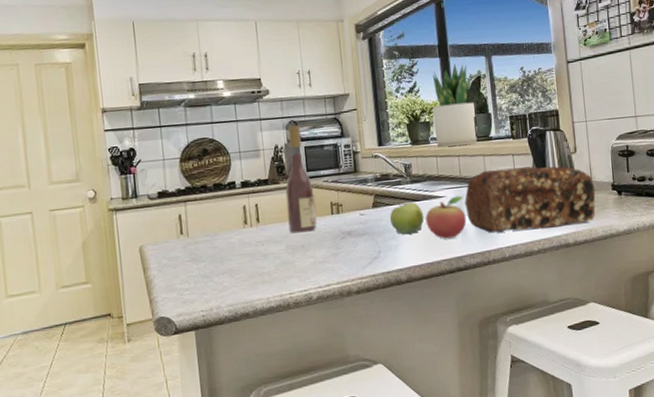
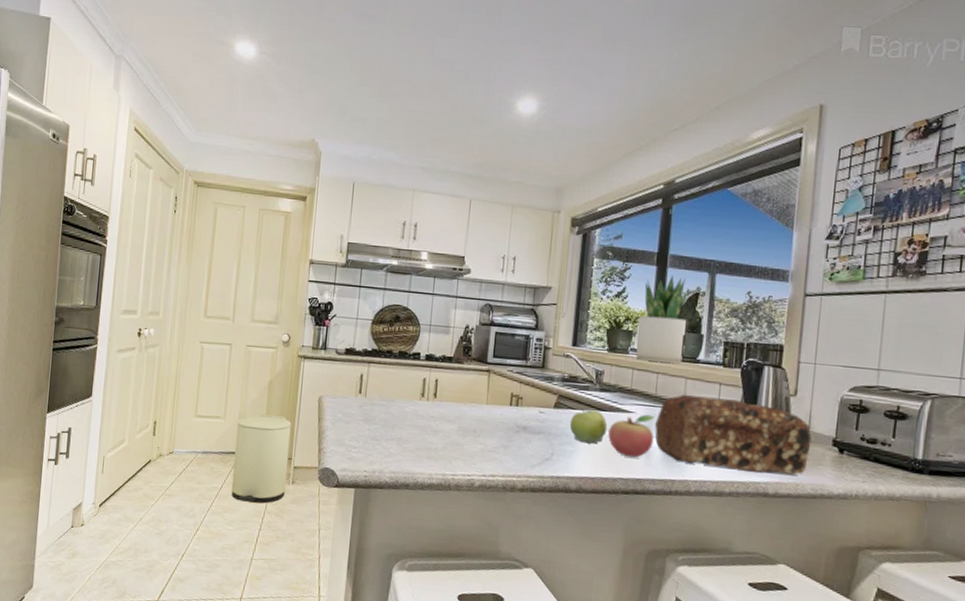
pedal bin: none [55,275,123,374] -> present [231,414,292,504]
wine bottle: present [285,125,317,233] -> none [464,308,497,418]

